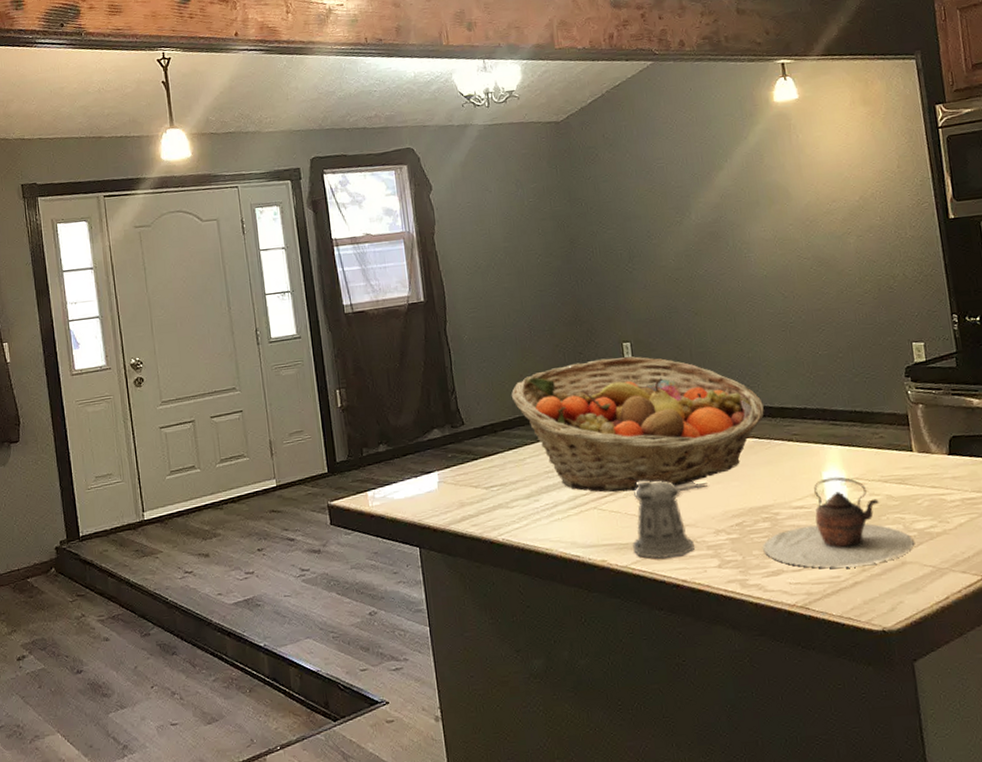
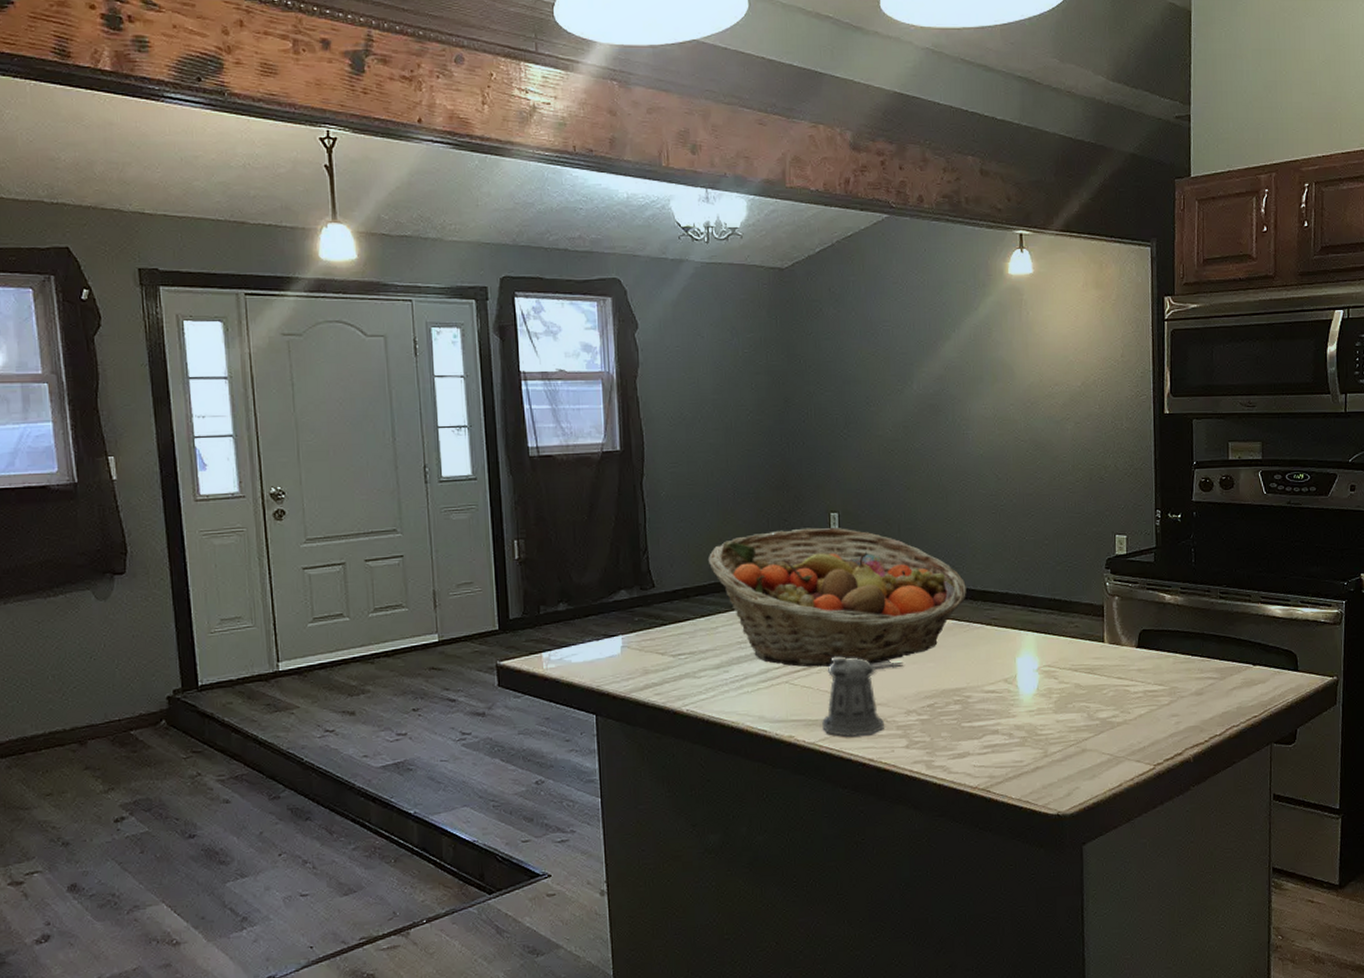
teapot: present [763,477,914,568] -> none [952,663,1095,752]

